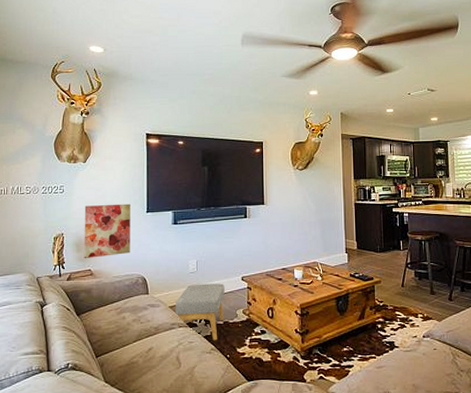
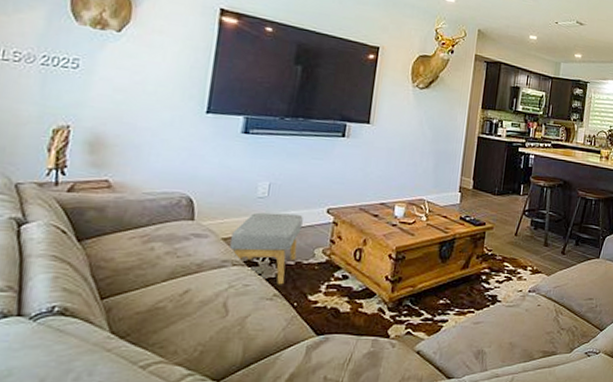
wall art: present [84,203,130,259] -> none [99,91,184,165]

